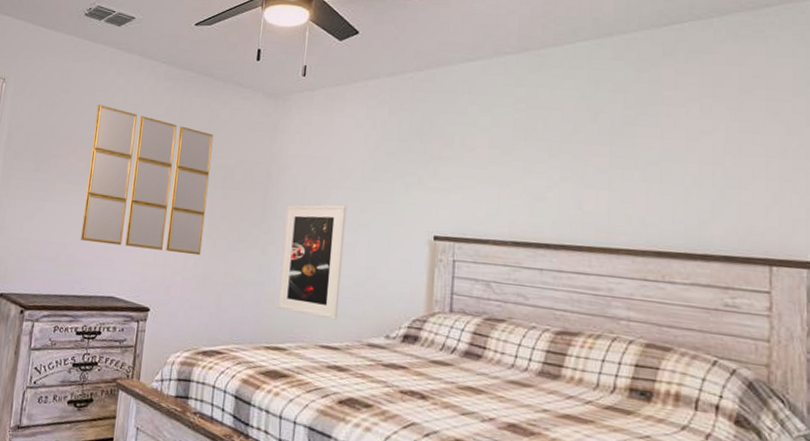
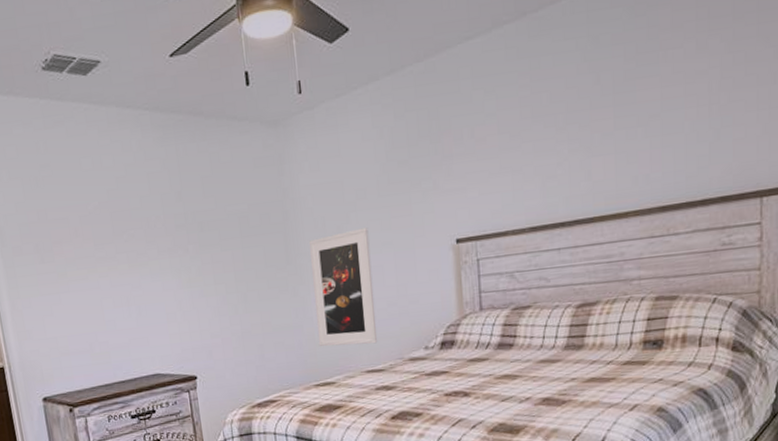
home mirror: present [80,104,214,256] -> none [87,173,235,326]

